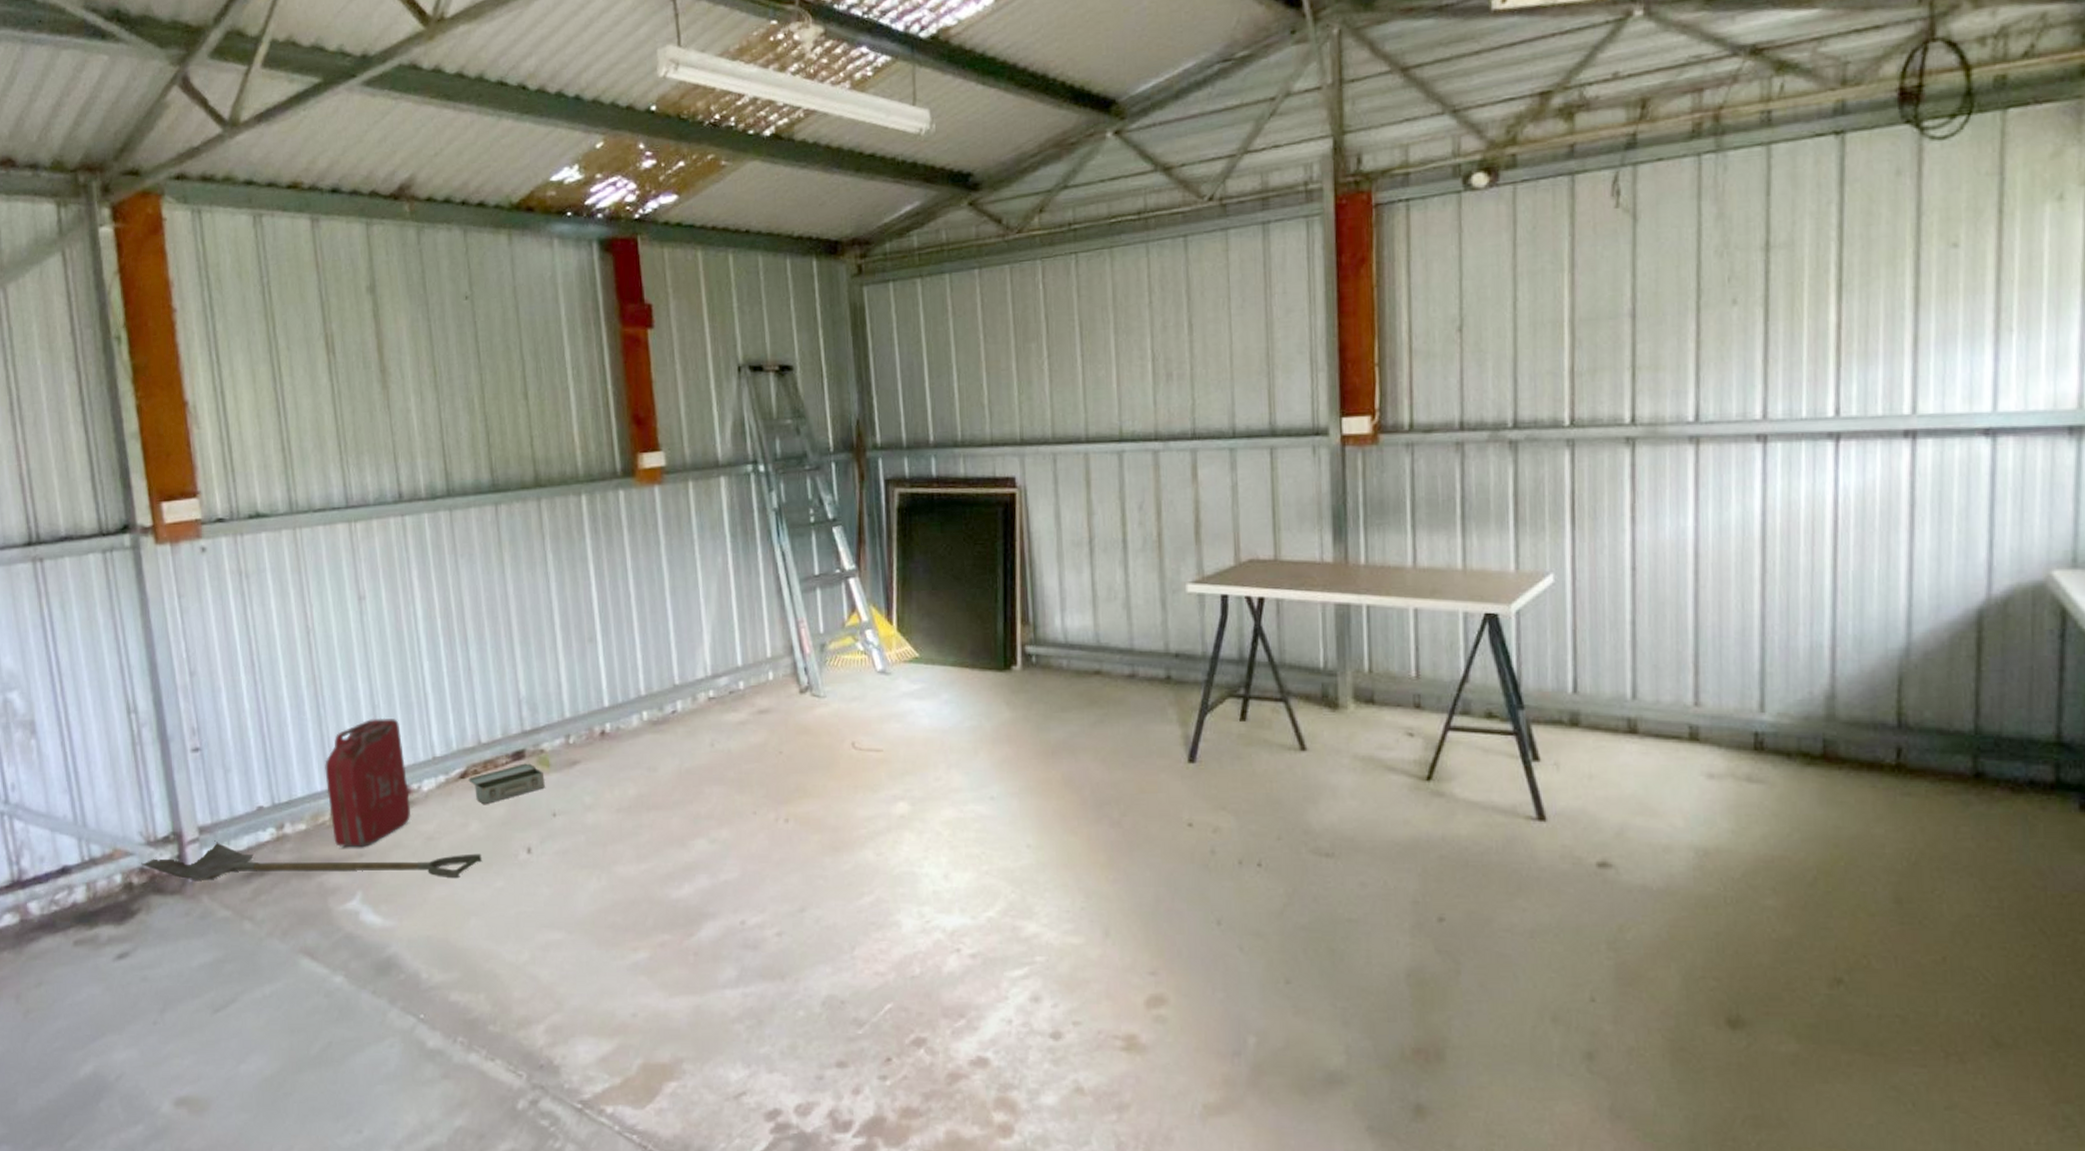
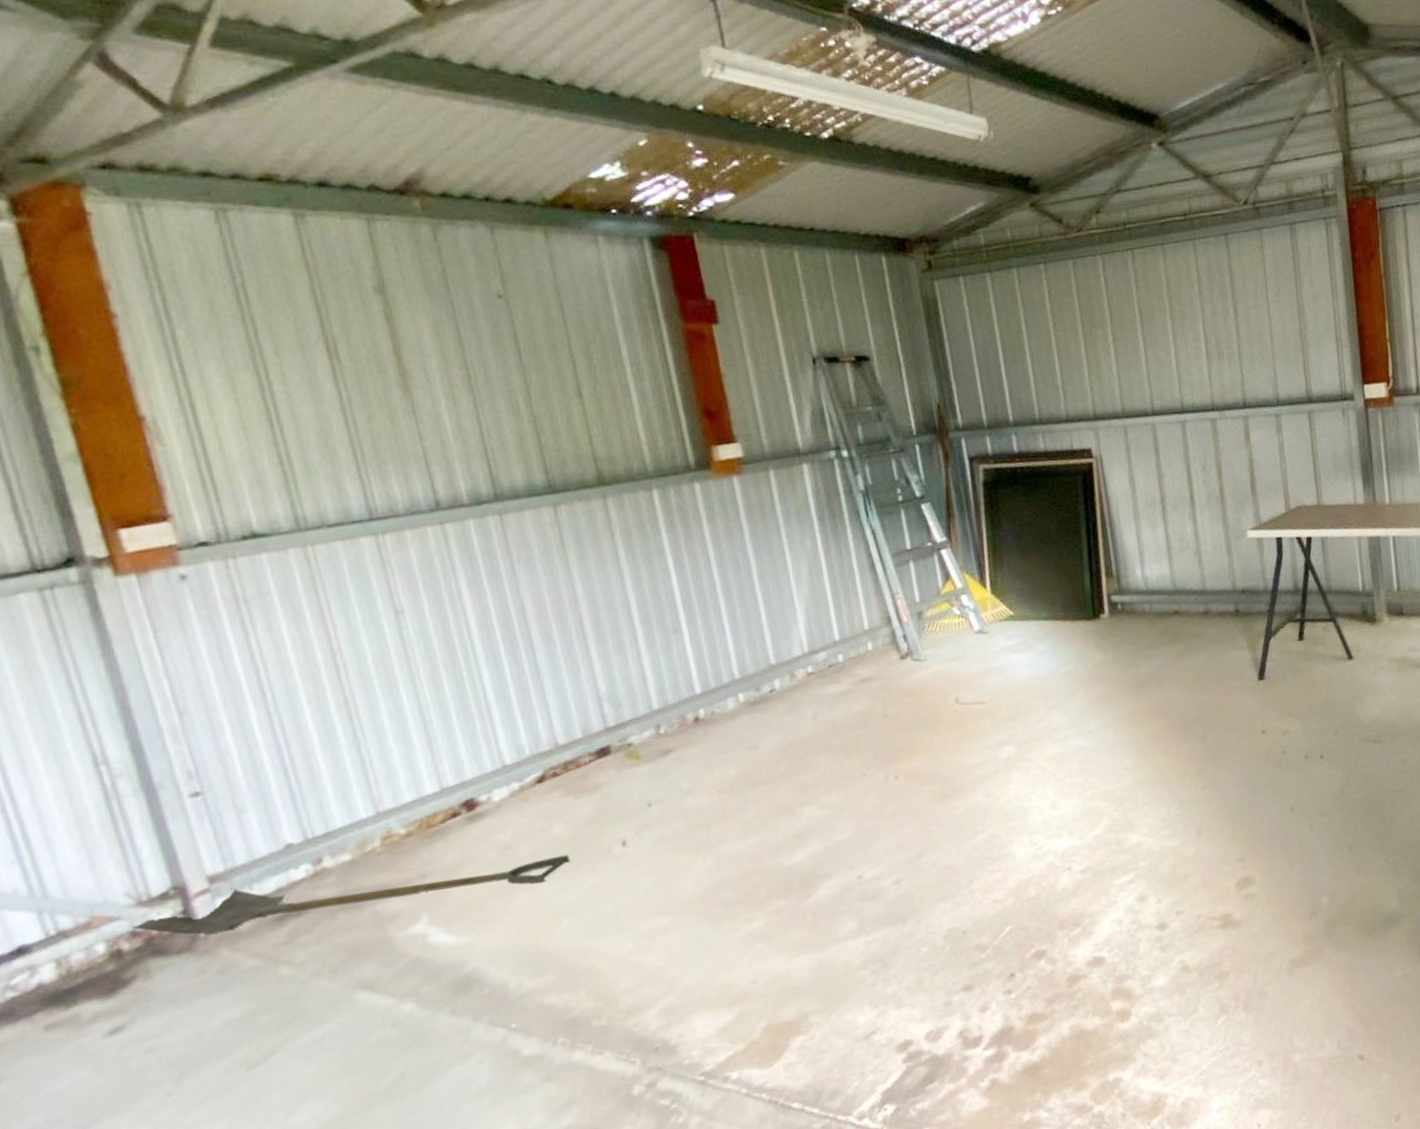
jerry can: present [325,718,411,847] -> none [368,732,482,872]
toolbox: present [468,763,545,805] -> none [547,758,637,806]

